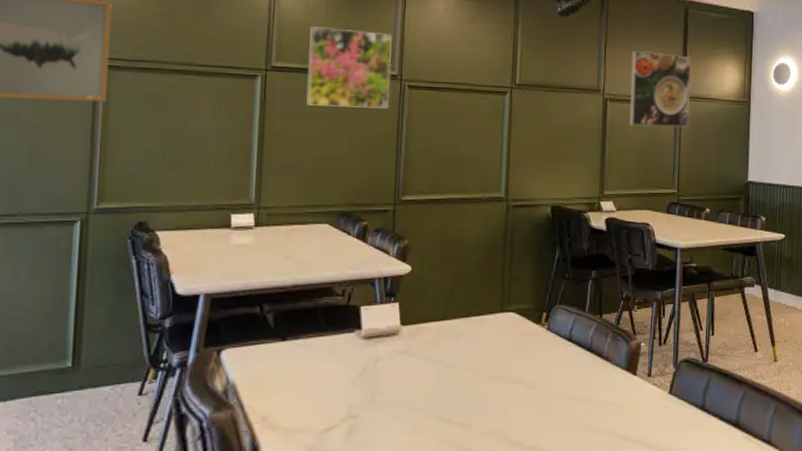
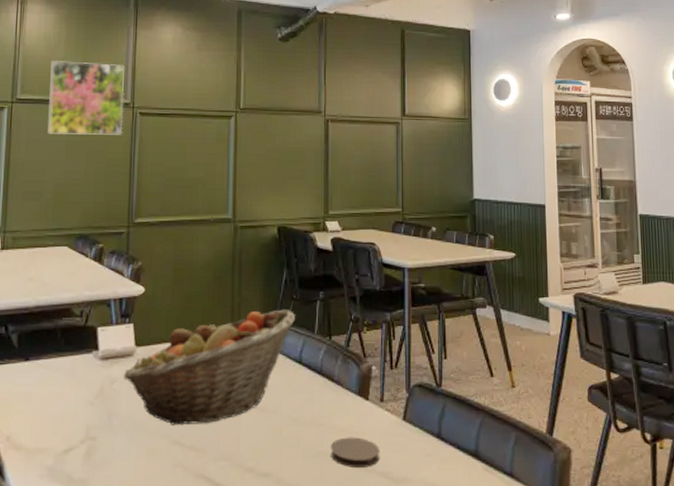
fruit basket: none [388,288,566,403] -> present [124,309,295,425]
coaster: none [598,410,646,439] -> present [331,437,380,467]
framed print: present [629,51,691,127] -> none [350,72,410,146]

